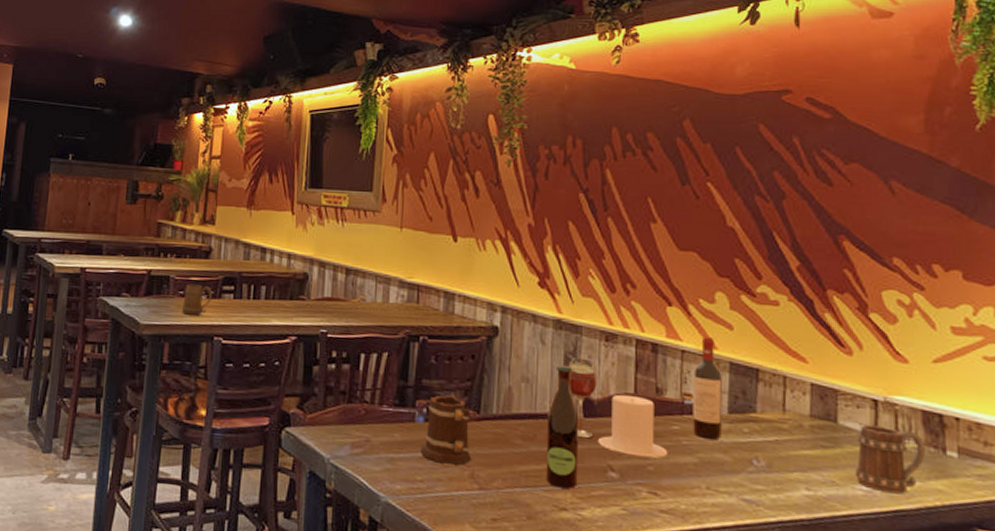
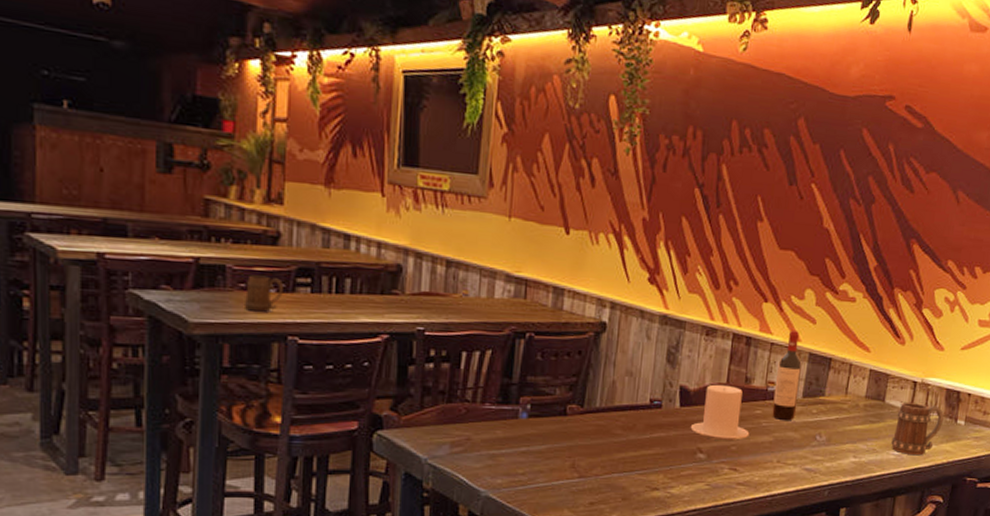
beer mug: present [420,394,472,465] -> none [522,390,575,457]
bottle: present [546,364,579,489] -> none [641,358,676,471]
wineglass: present [568,357,597,439] -> none [670,351,696,426]

